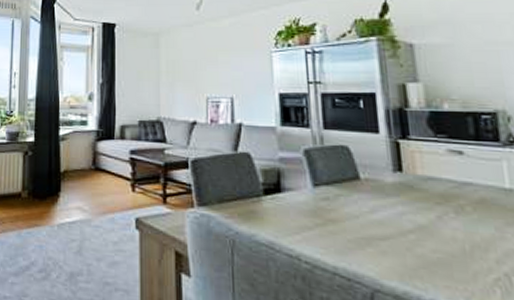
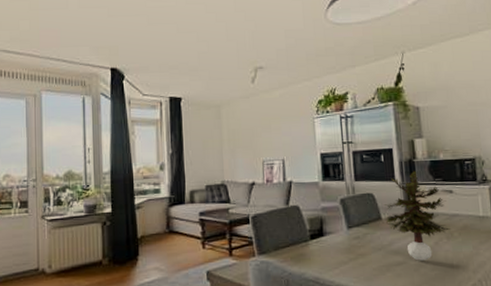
potted plant: none [363,121,462,239] -> present [384,170,452,261]

